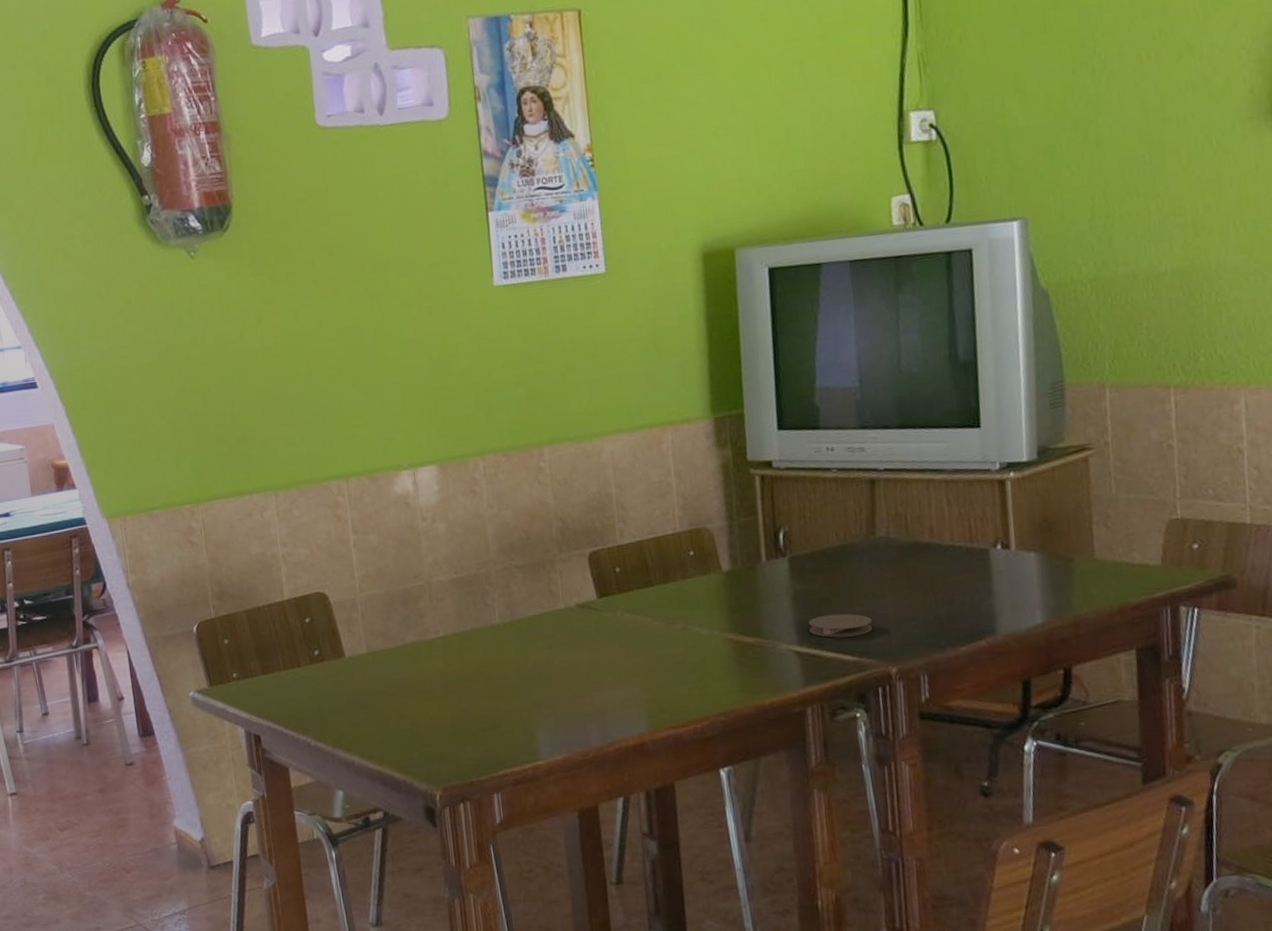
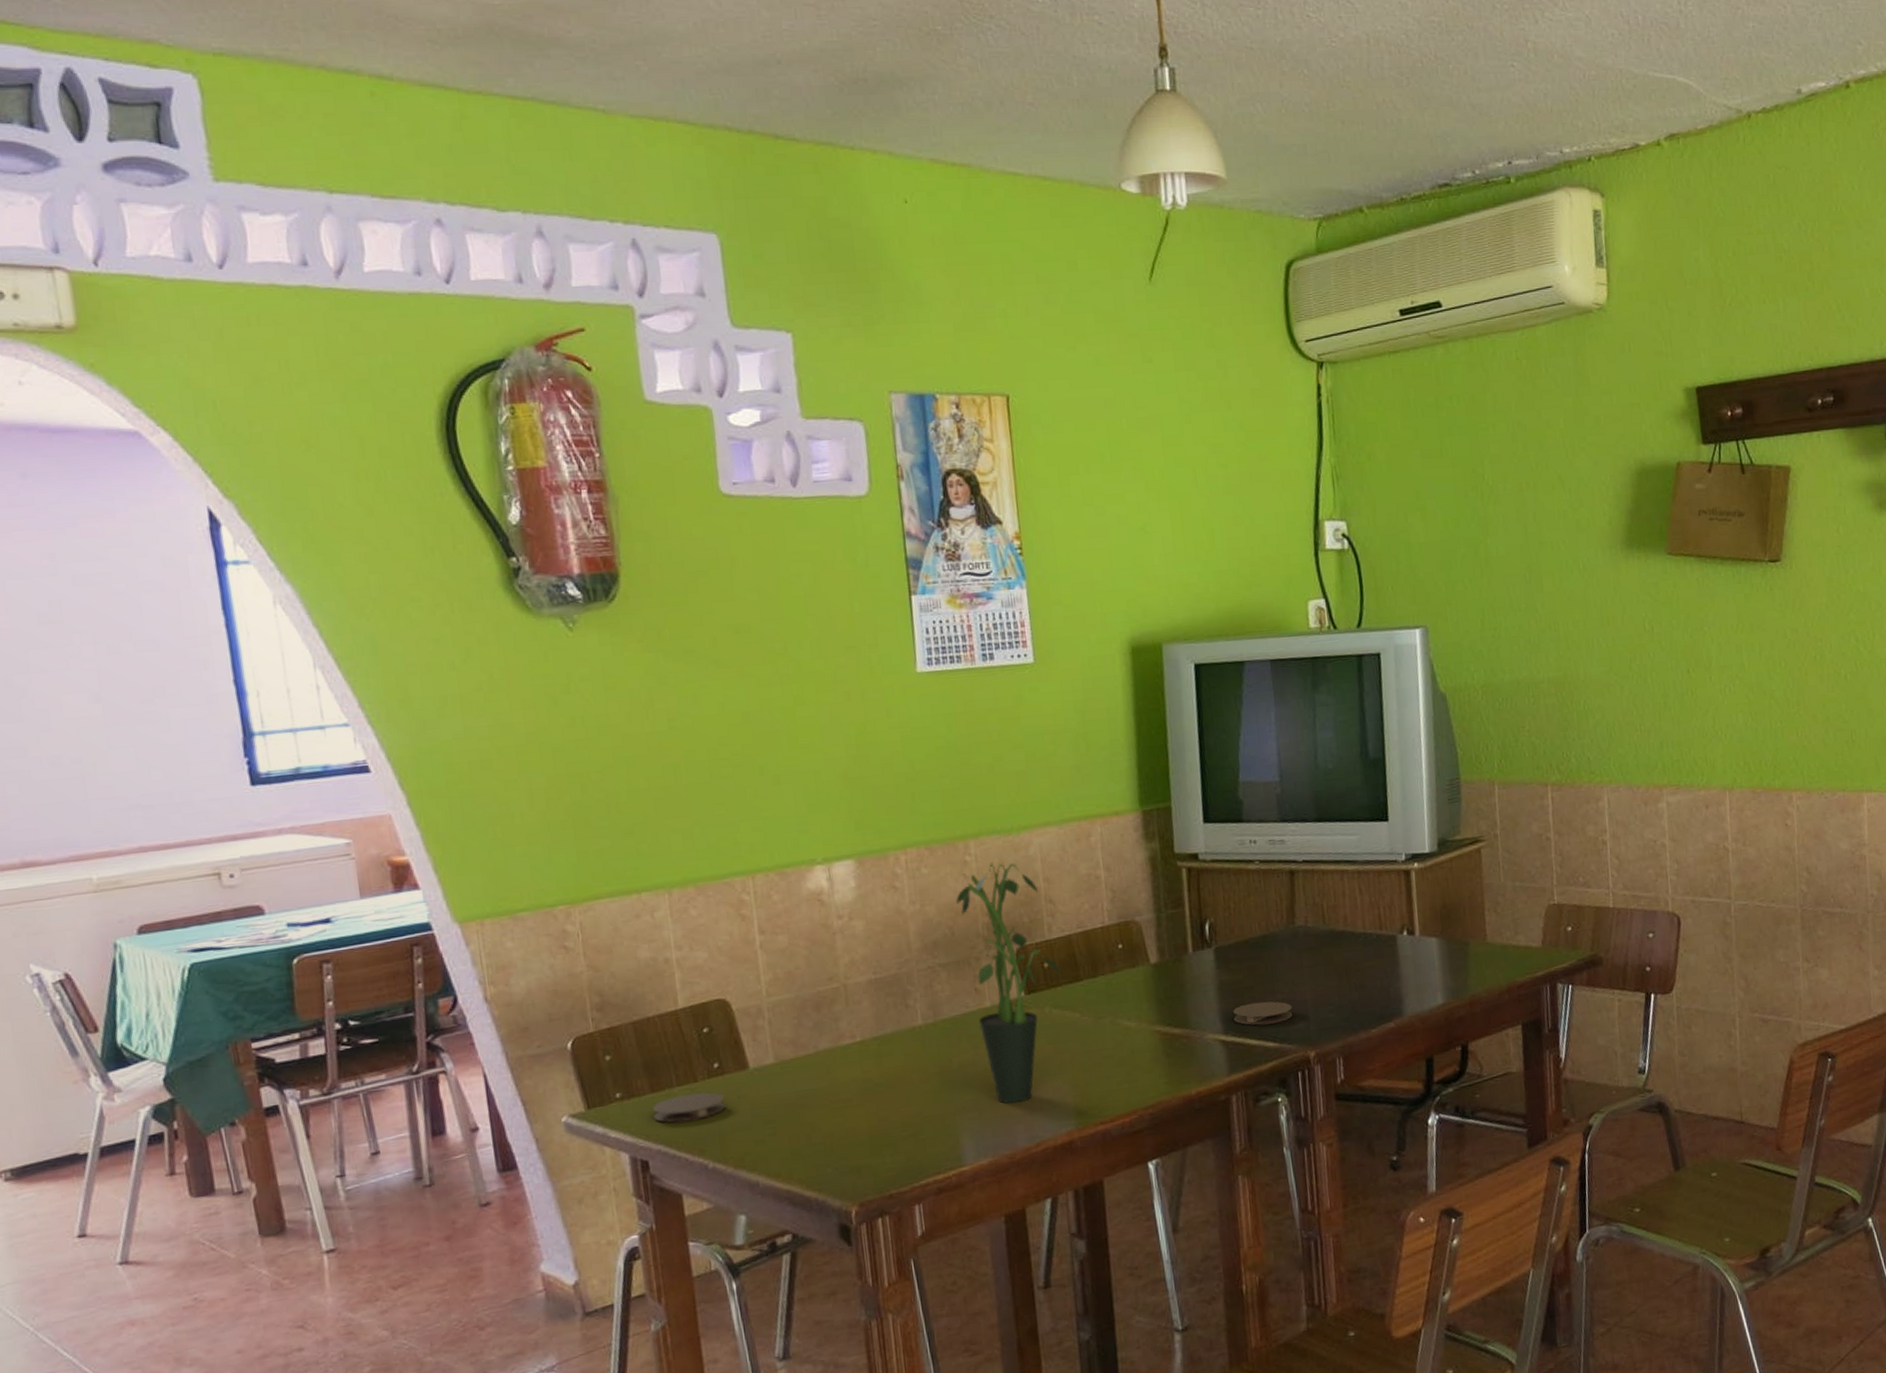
coaster: none [263,677,325,703] -> present [652,1092,725,1123]
potted plant: none [531,468,633,704] -> present [956,862,1062,1104]

